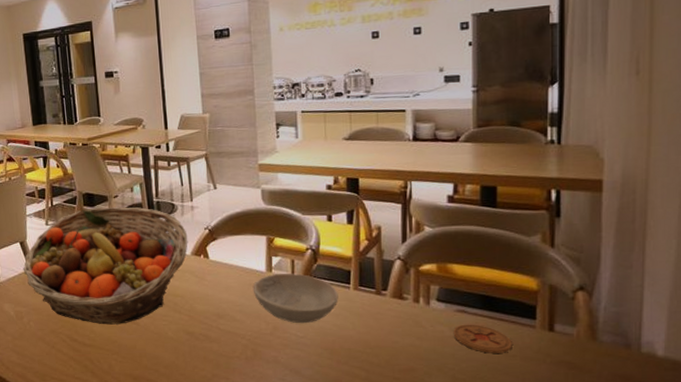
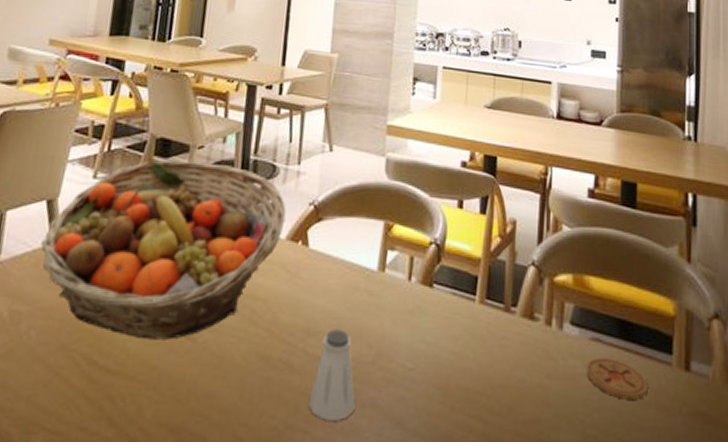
saltshaker: none [226,313,262,371] -> present [308,329,356,420]
bowl: present [252,273,339,324] -> none [357,274,461,349]

